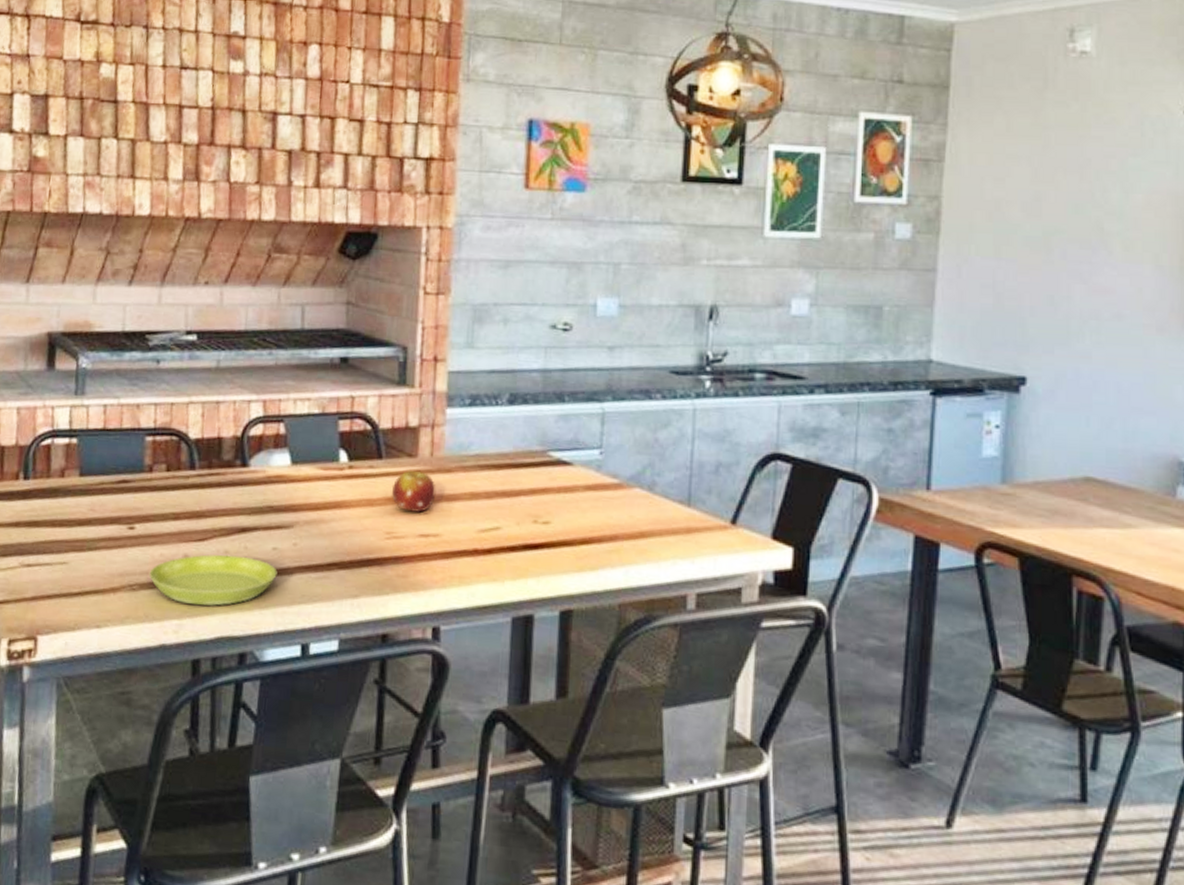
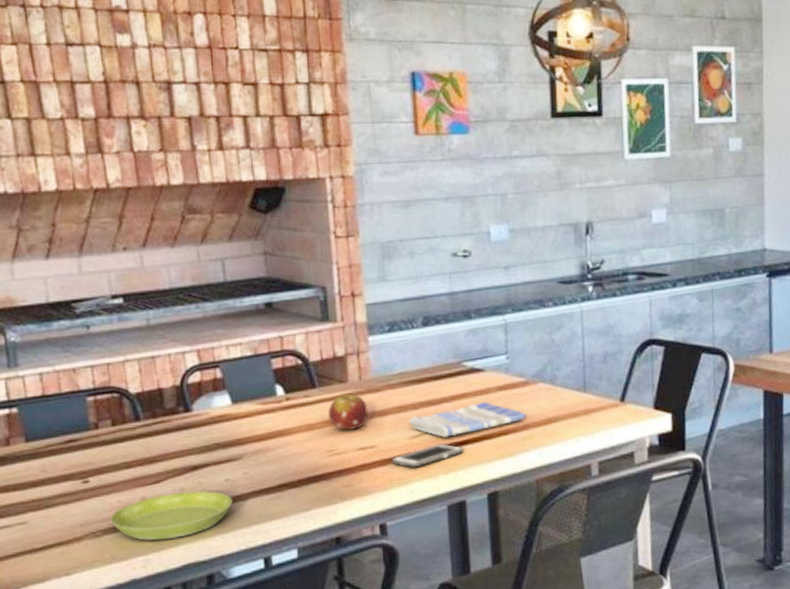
cell phone: none [454,543,538,567] -> present [391,443,464,468]
dish towel: none [479,501,616,537] -> present [408,402,526,437]

